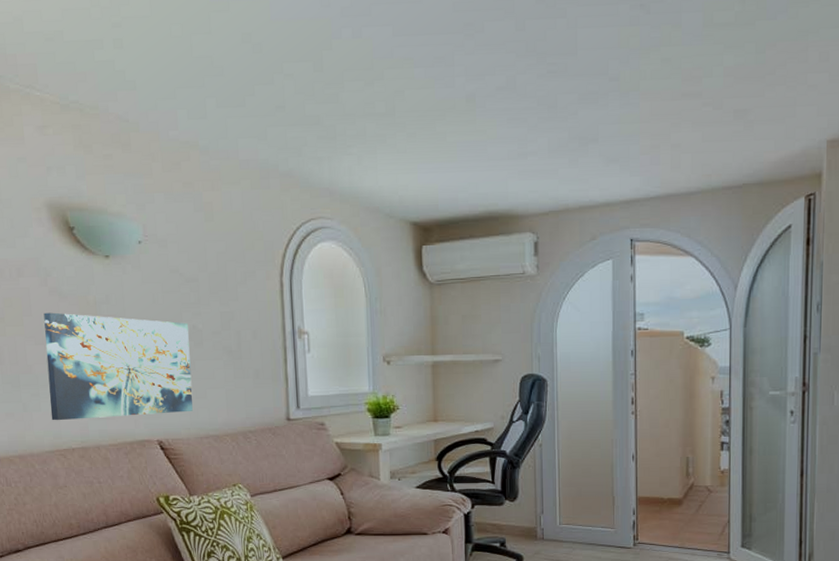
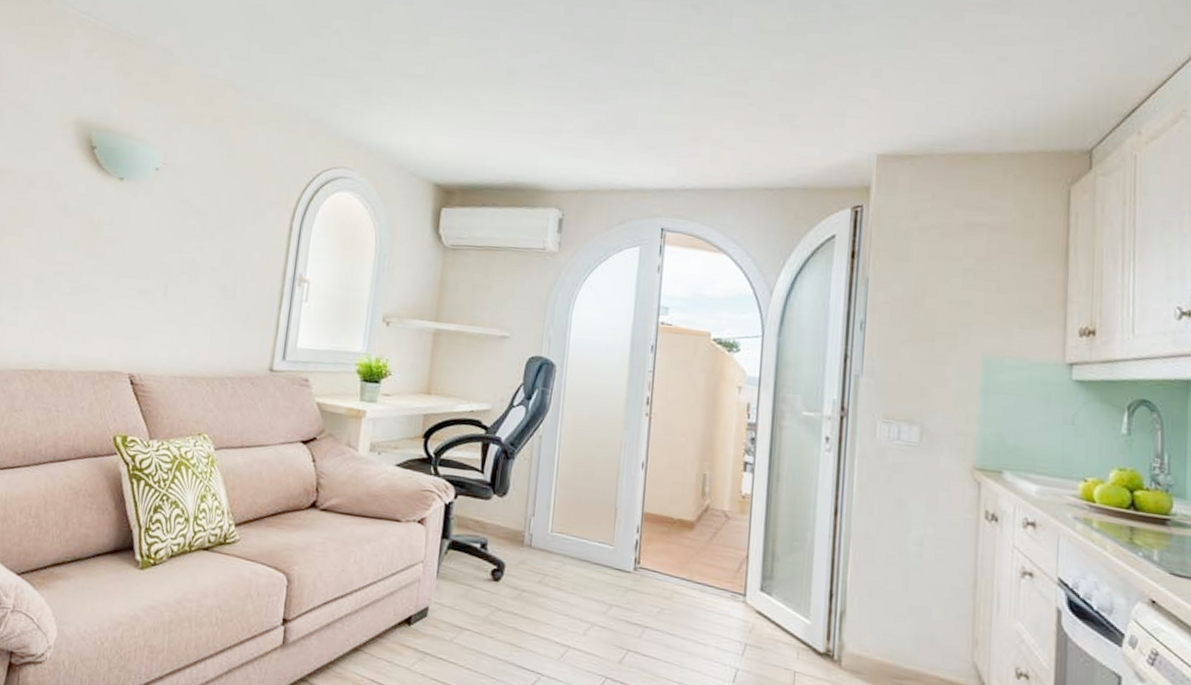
wall art: present [43,312,193,421] -> none [25,226,188,348]

